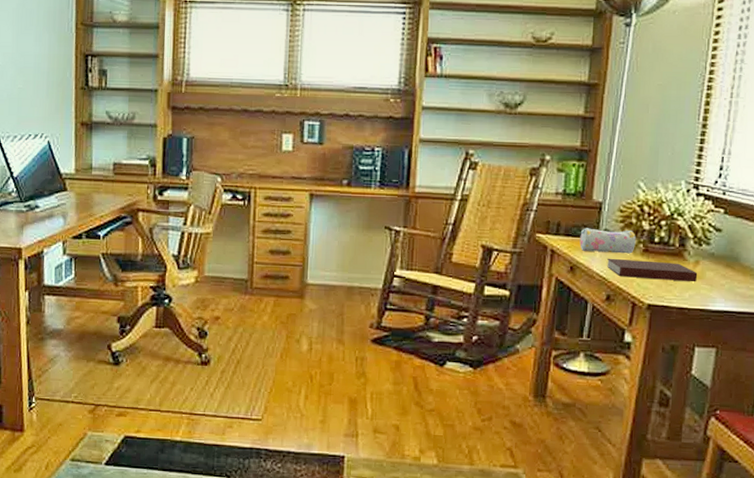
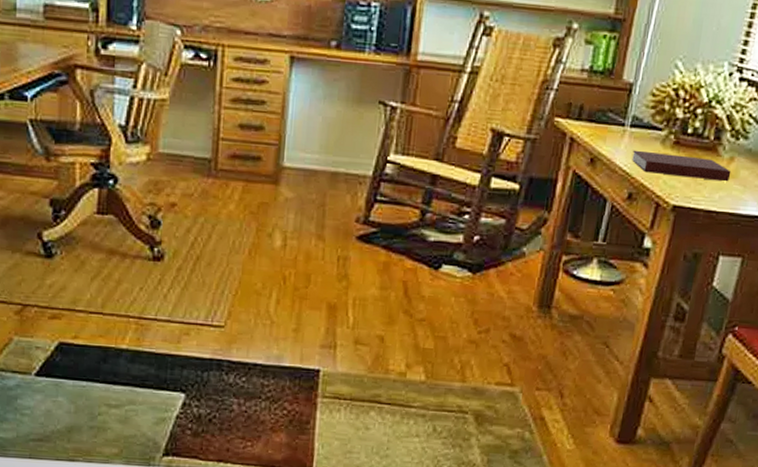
pencil case: present [580,228,636,254] -> none [603,113,667,146]

